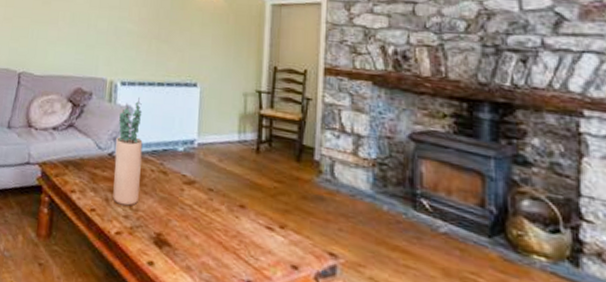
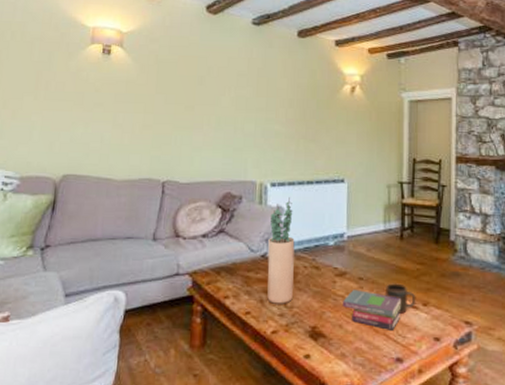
books: none [190,199,254,250] -> present [343,289,400,330]
mug: none [237,198,272,234] -> present [385,283,416,314]

